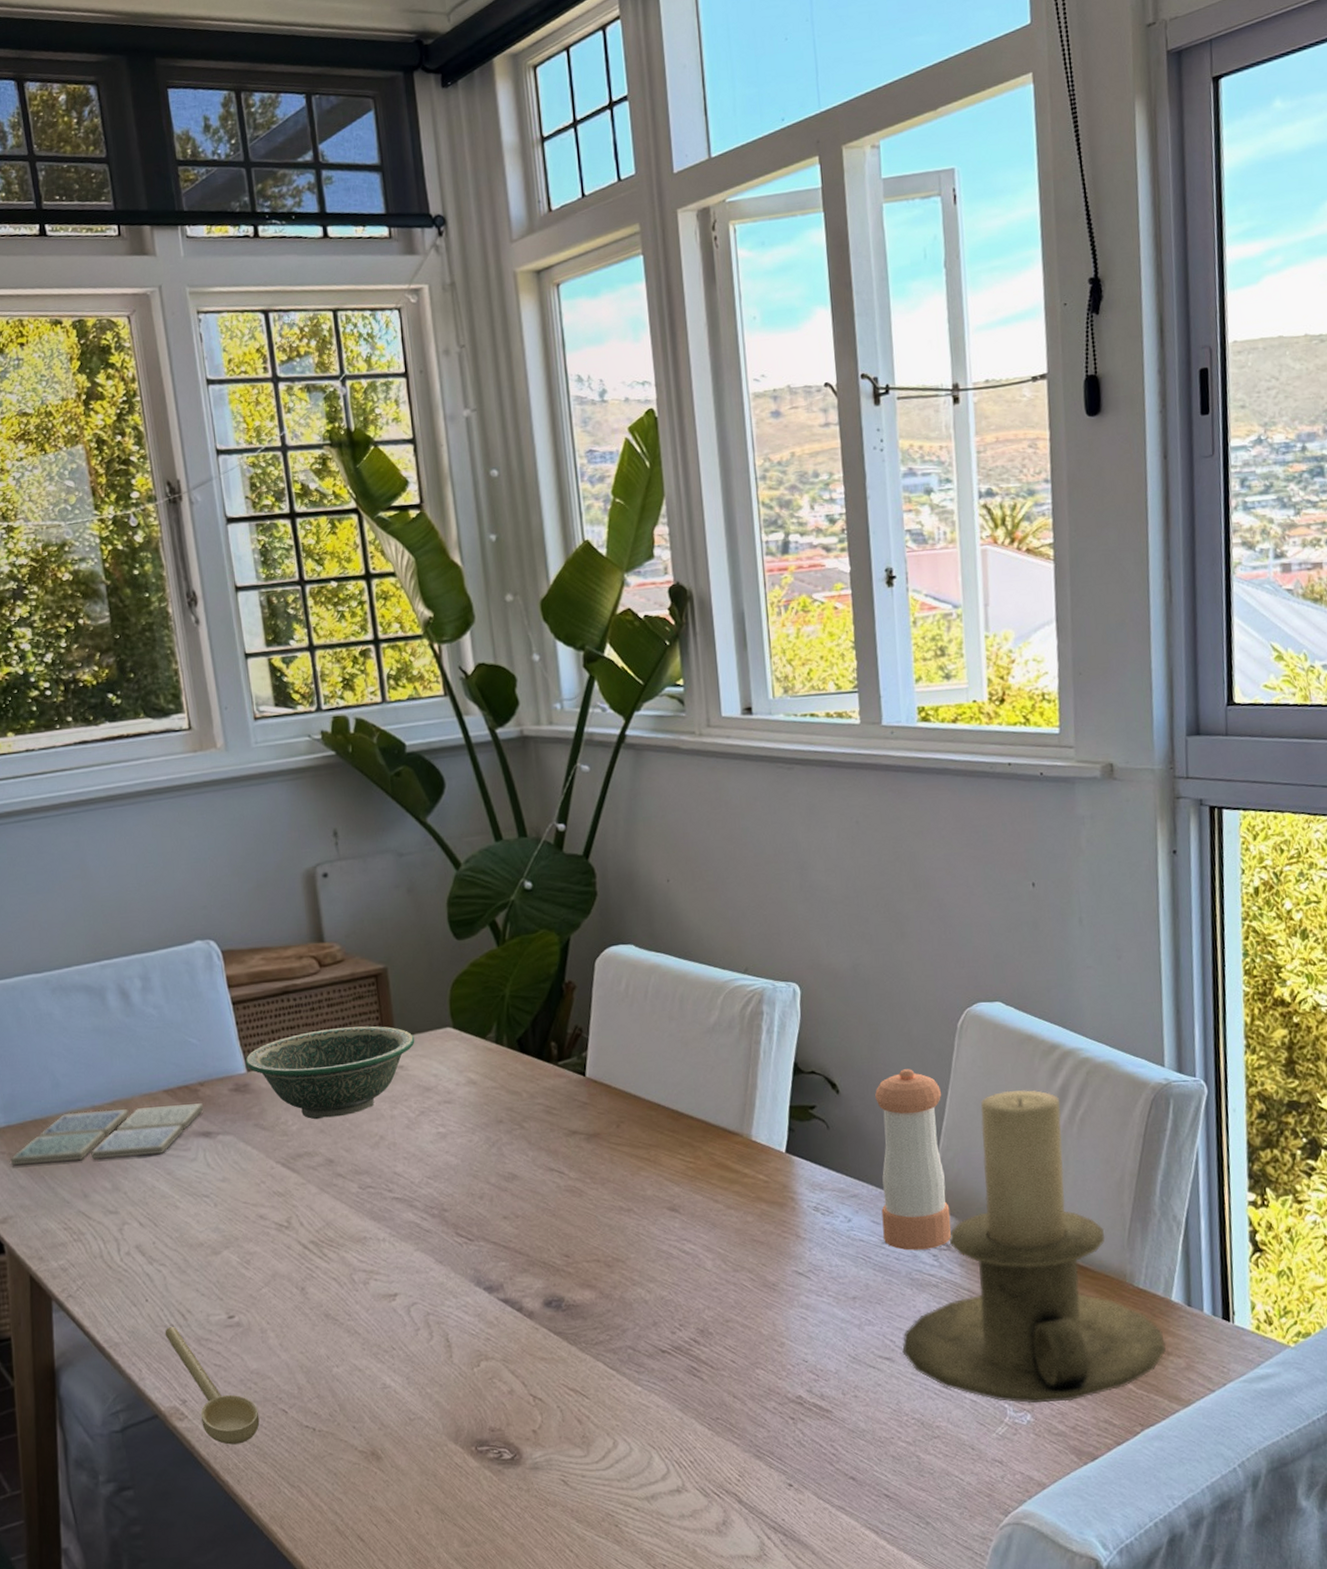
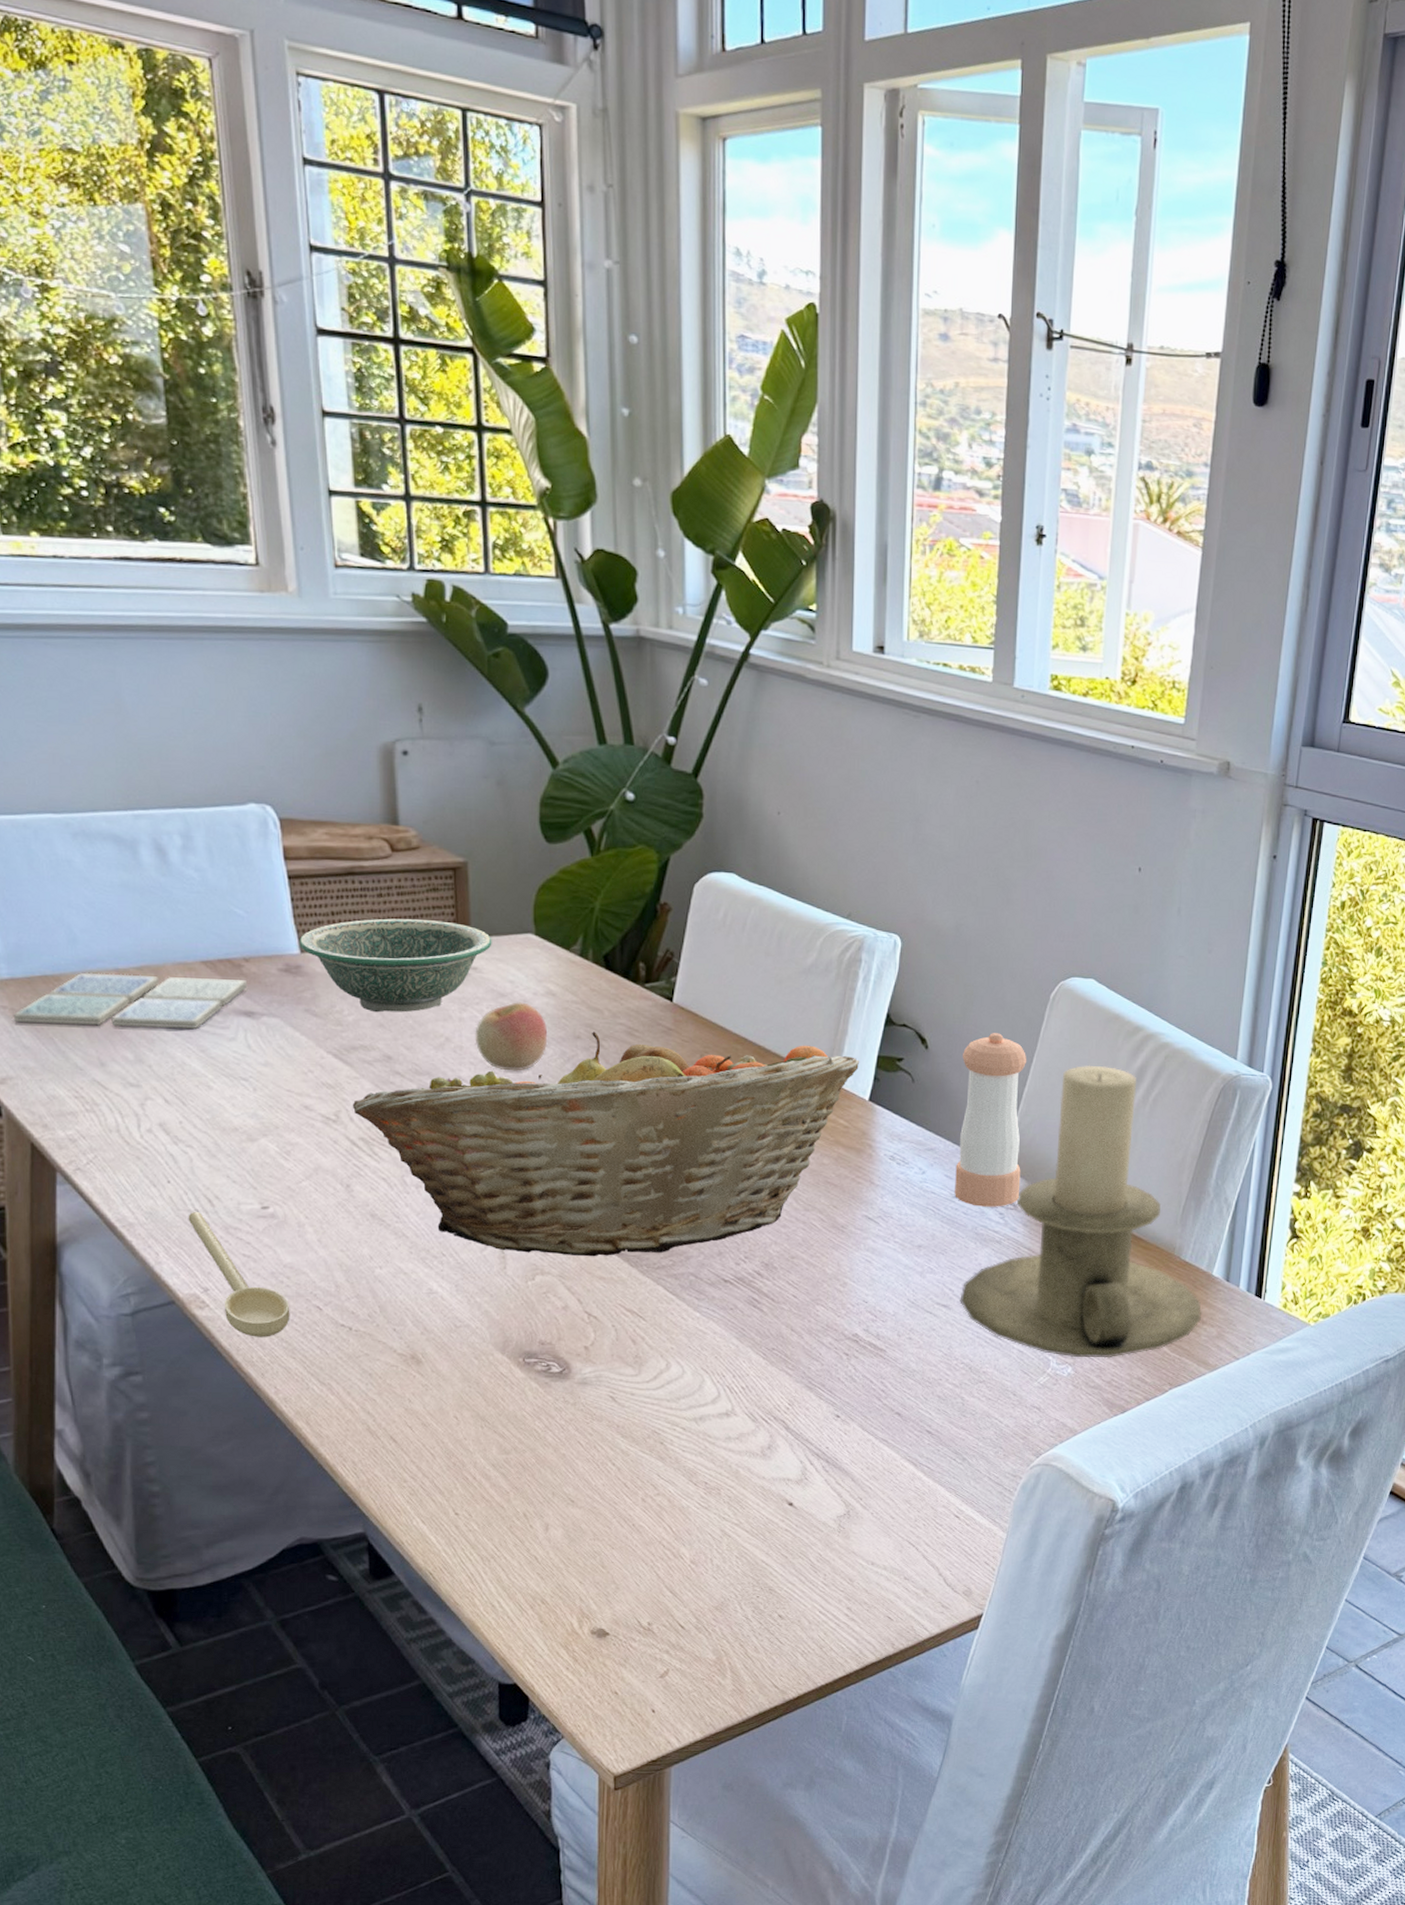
fruit basket: none [301,1103,773,1340] -> present [352,1031,860,1257]
apple: none [406,1094,473,1162] -> present [475,1002,548,1071]

